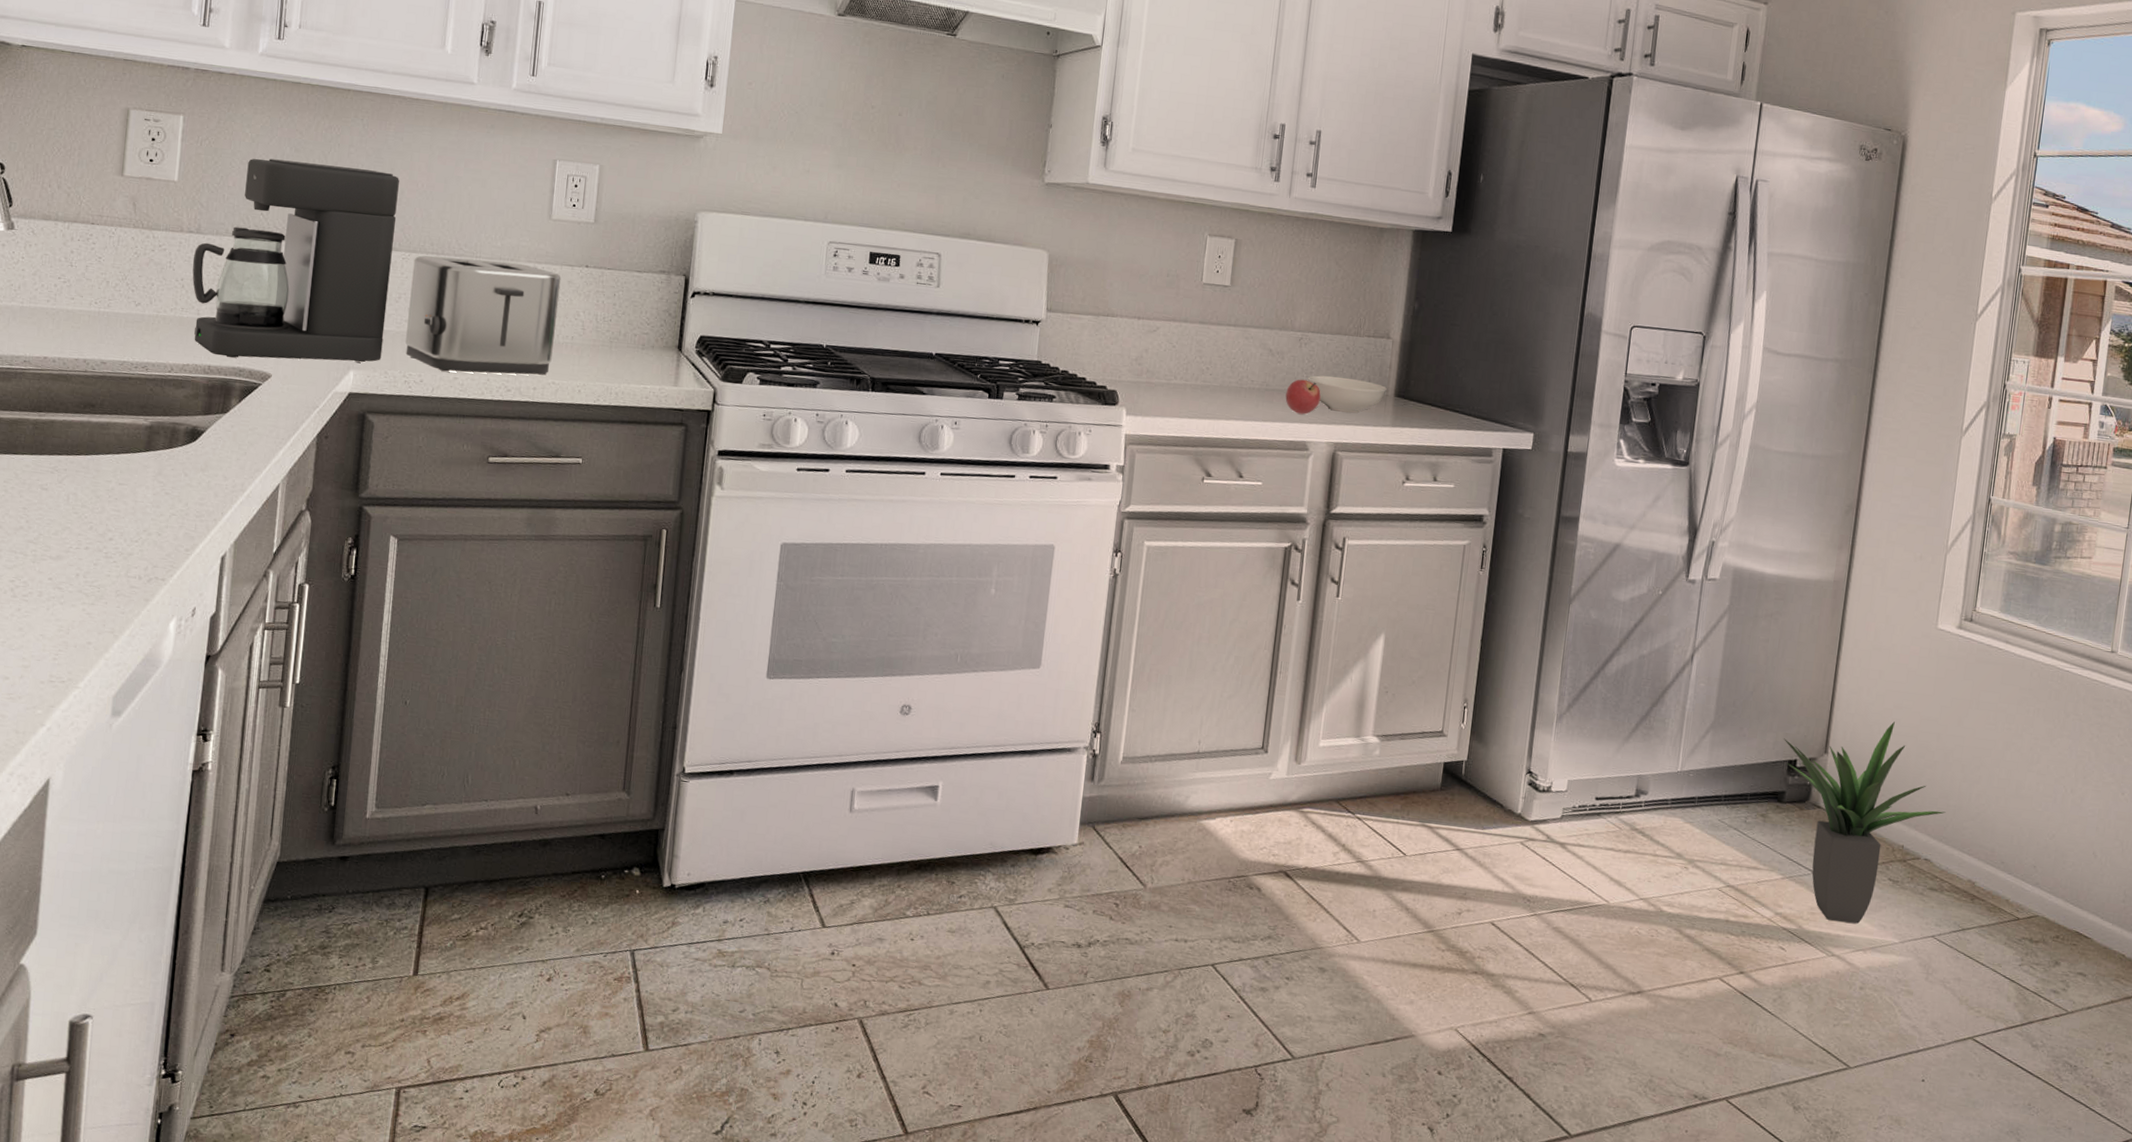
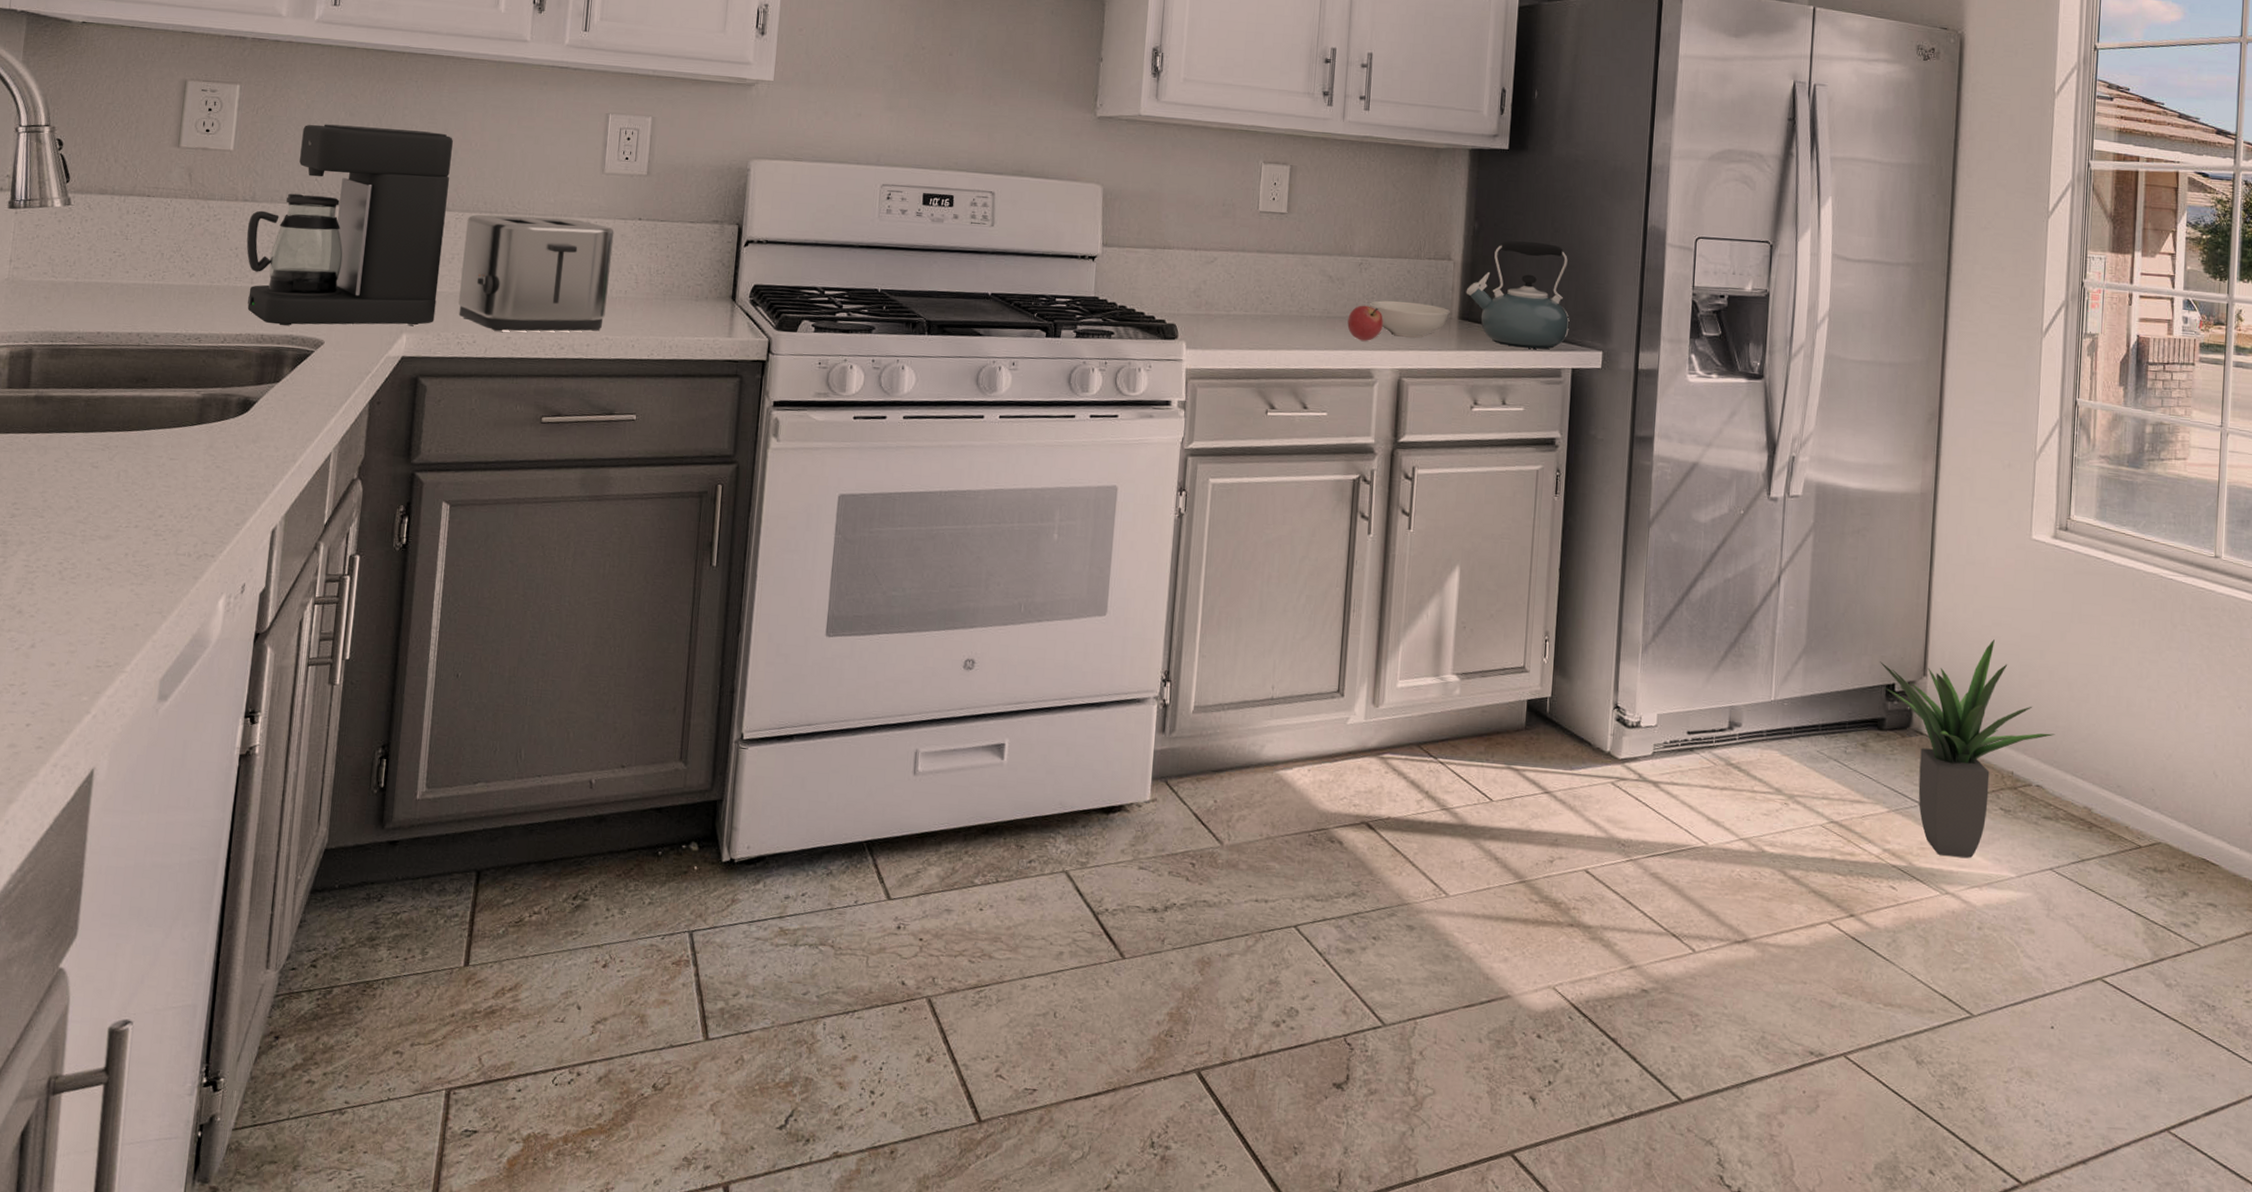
kettle: none [1403,321,1505,429] -> present [1466,240,1570,349]

